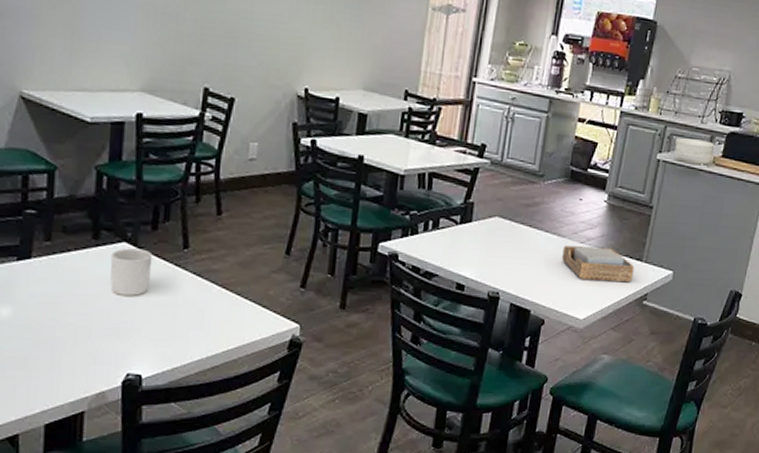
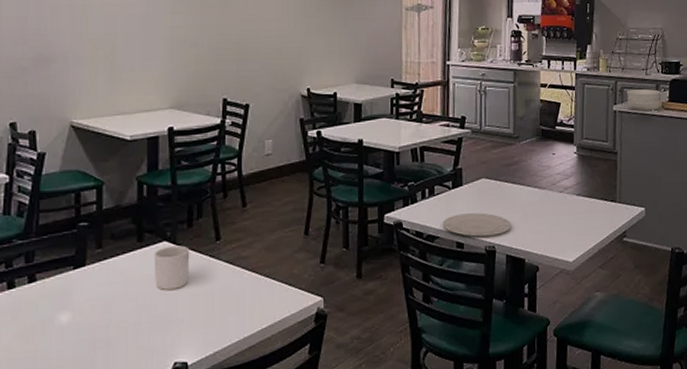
plate: none [443,253,522,281] -> present [442,213,512,237]
napkin holder: present [562,245,635,283] -> none [545,194,611,225]

